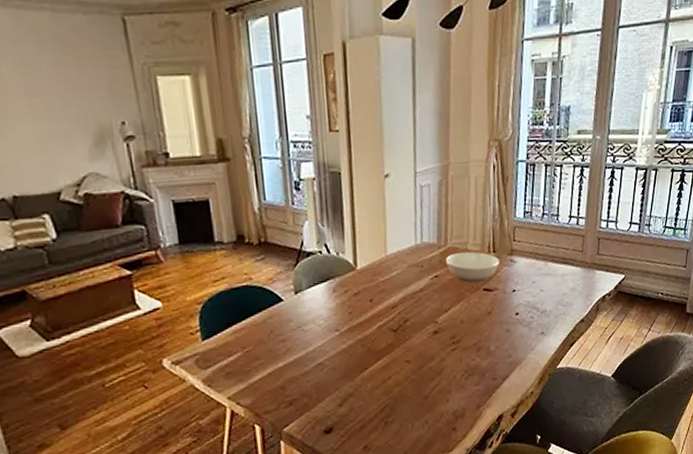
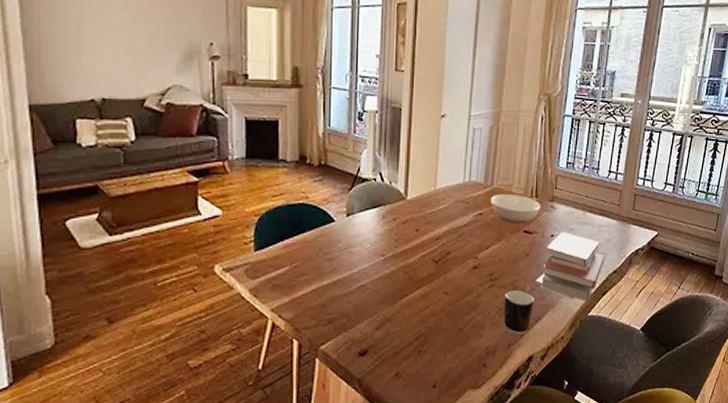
mug: none [469,349,500,395] -> present [504,289,534,335]
books: none [499,285,570,356] -> present [534,232,604,303]

